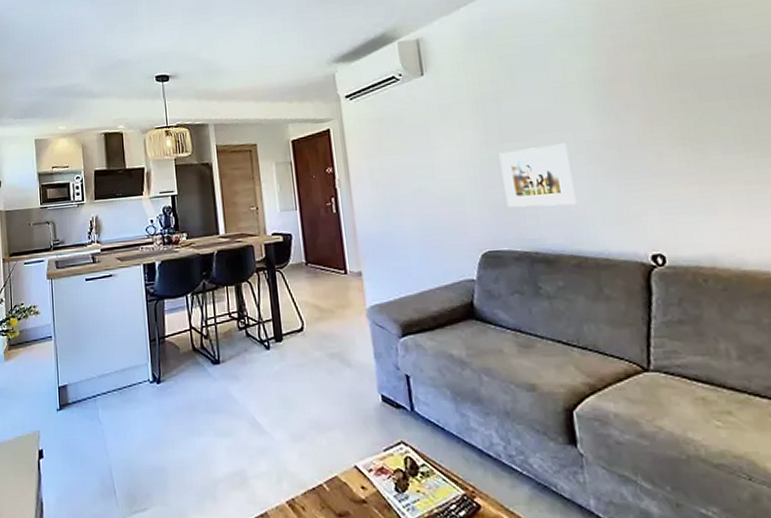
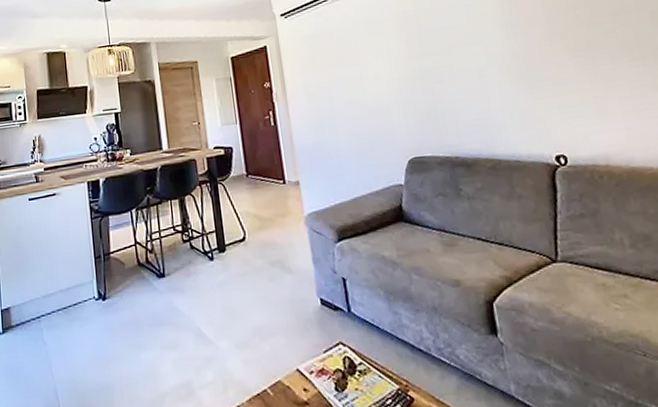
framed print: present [499,143,577,208] -> none [421,56,490,116]

